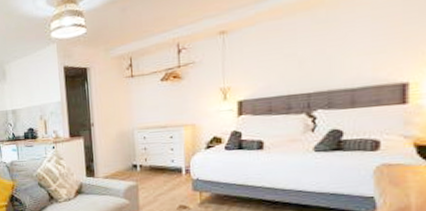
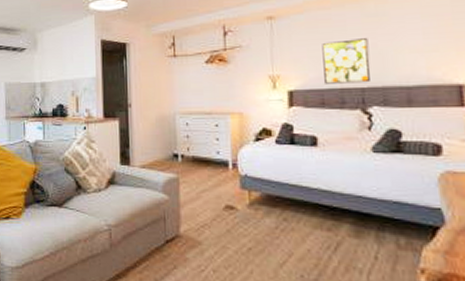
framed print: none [272,45,318,92] -> present [322,38,371,84]

